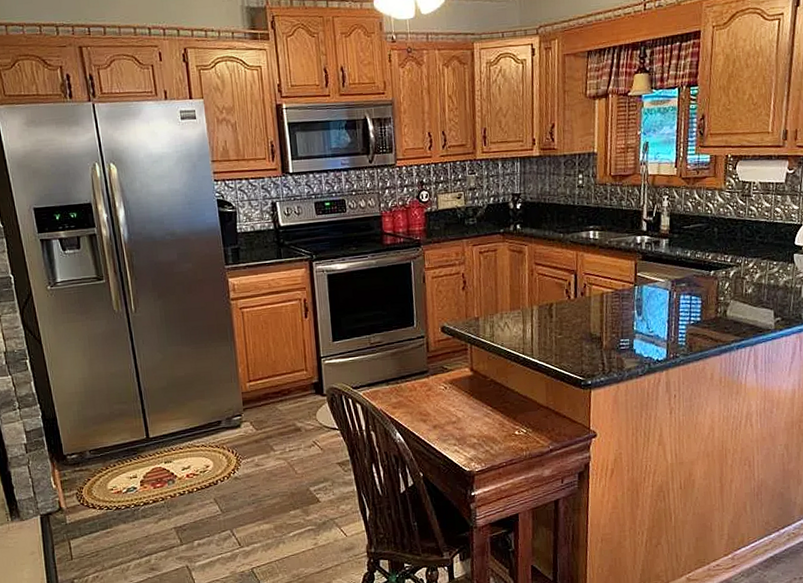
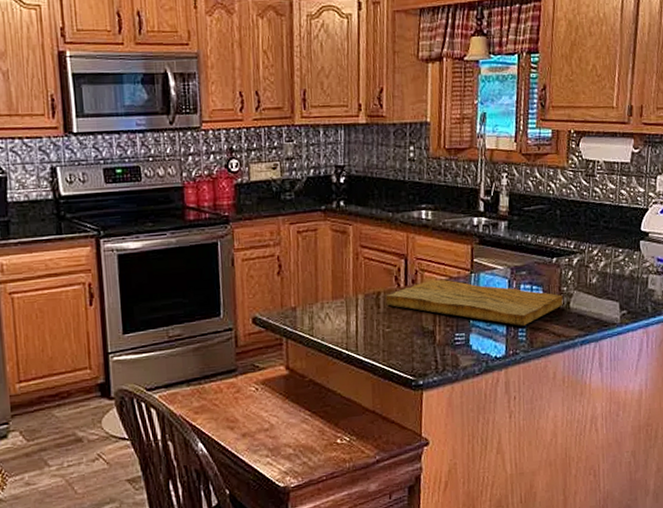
cutting board: none [557,291,720,332] -> present [385,279,563,326]

